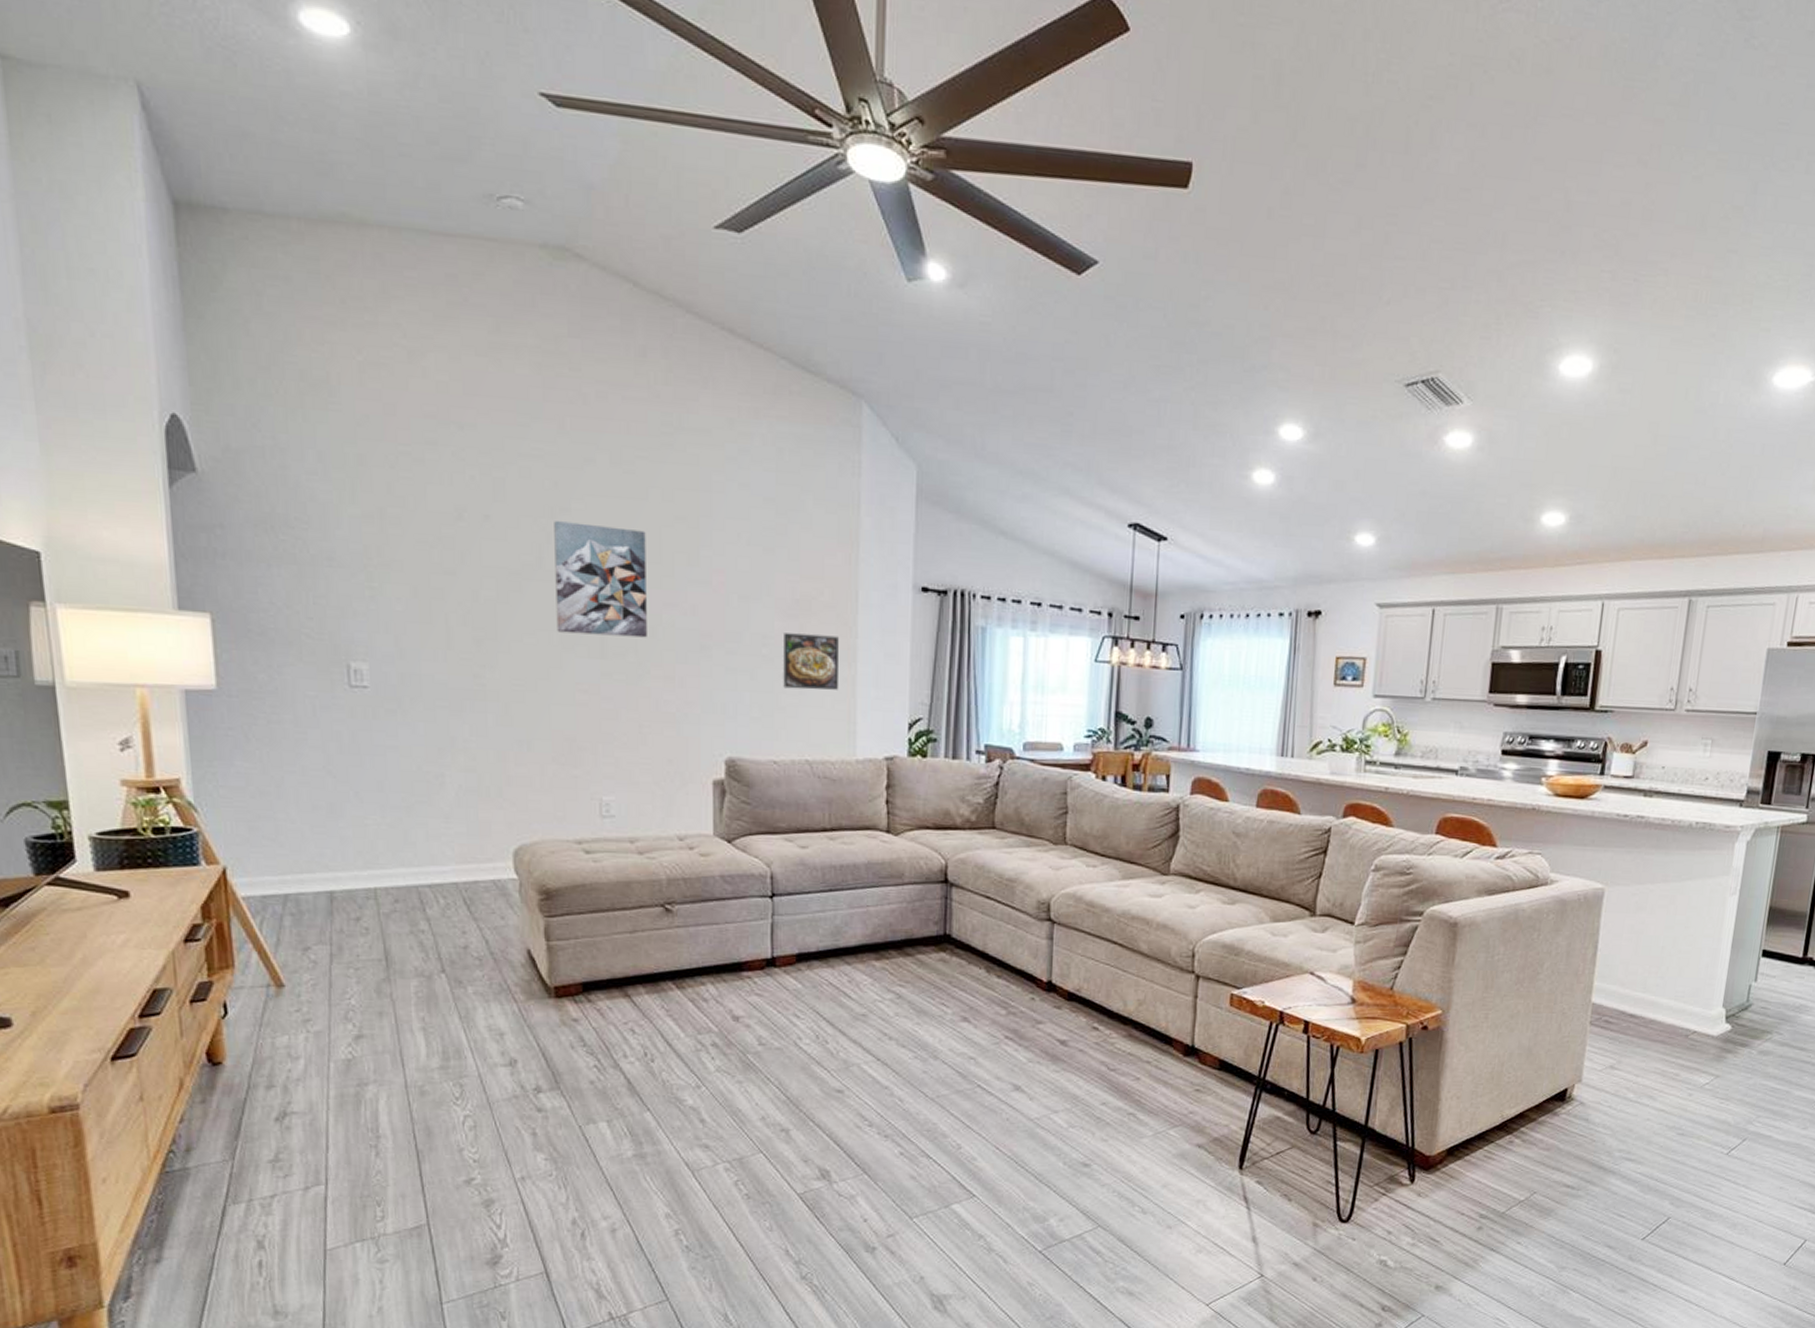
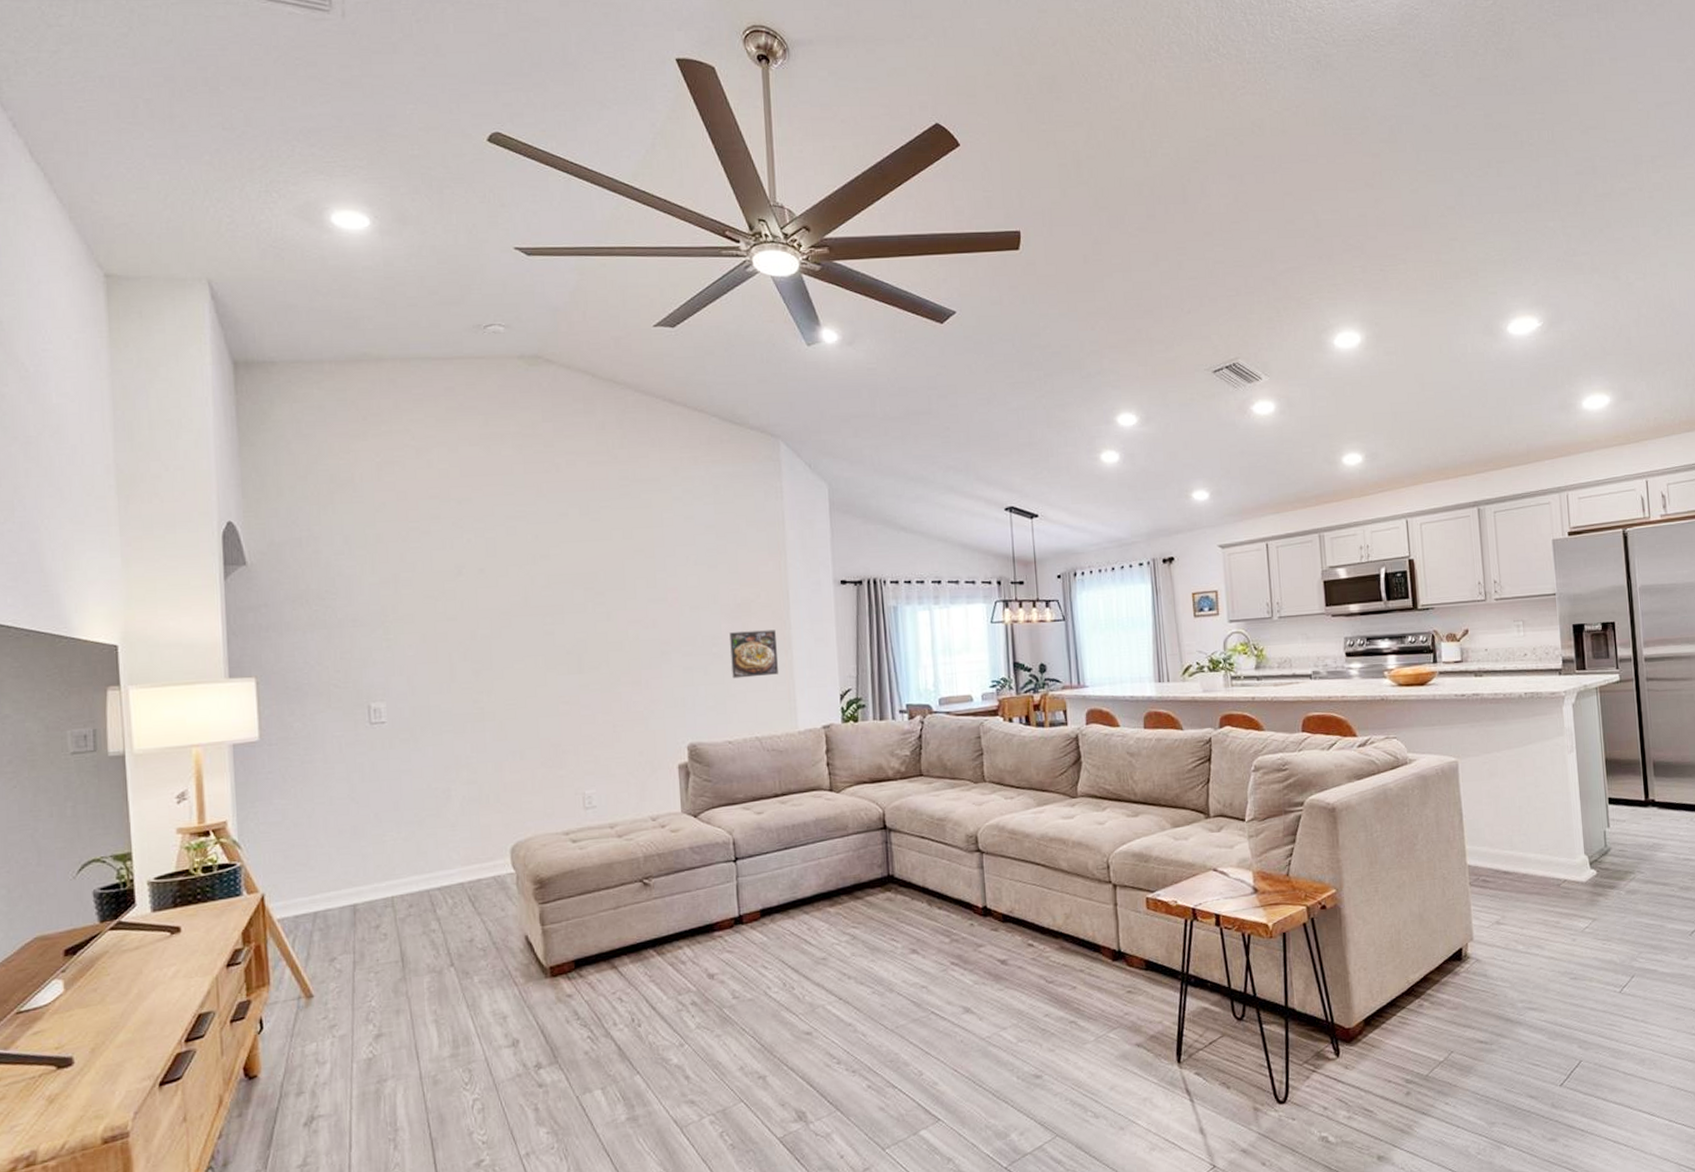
wall art: present [554,521,647,638] -> none [536,564,616,656]

